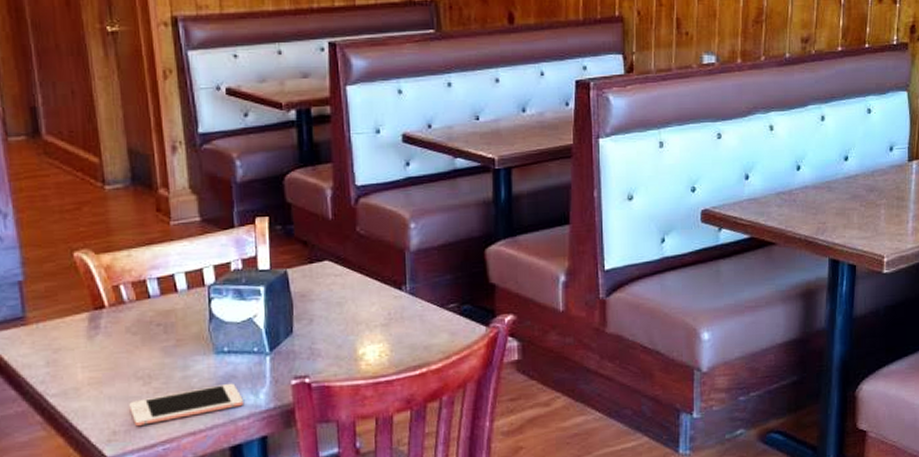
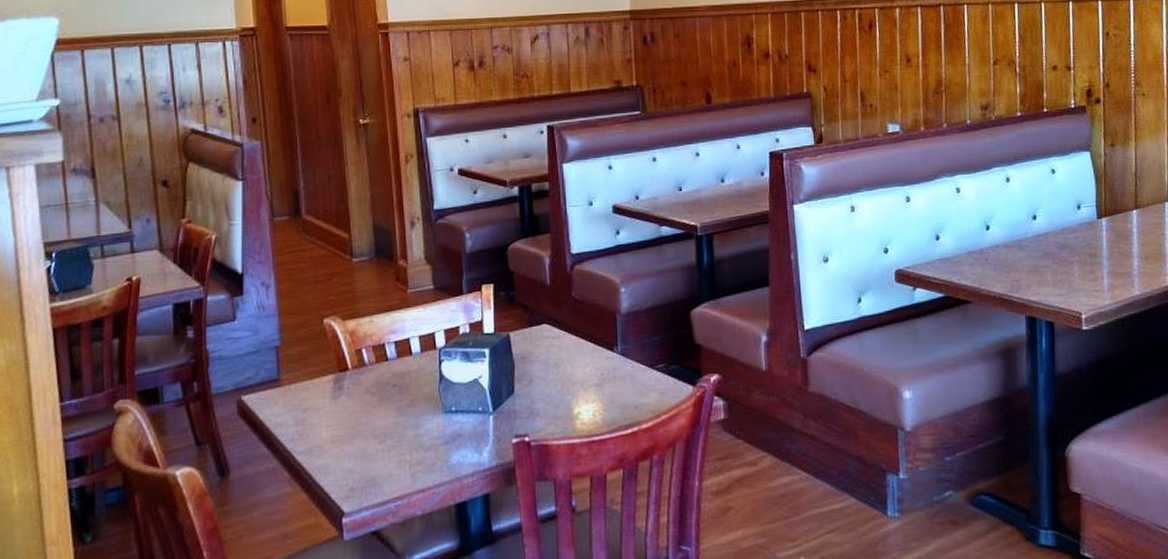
cell phone: present [129,383,243,427] -> none [366,441,468,484]

